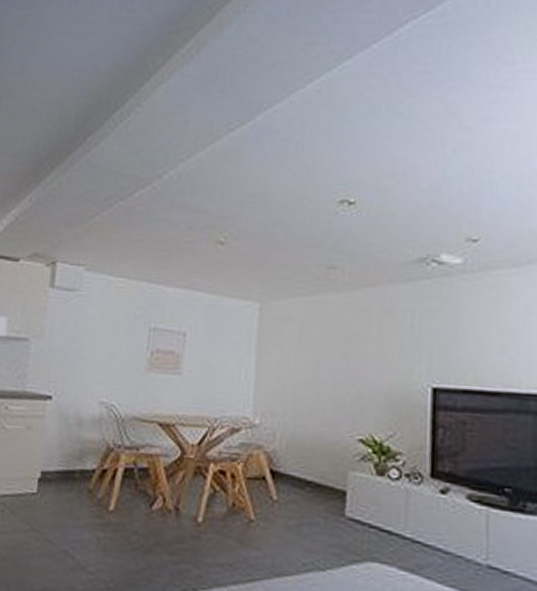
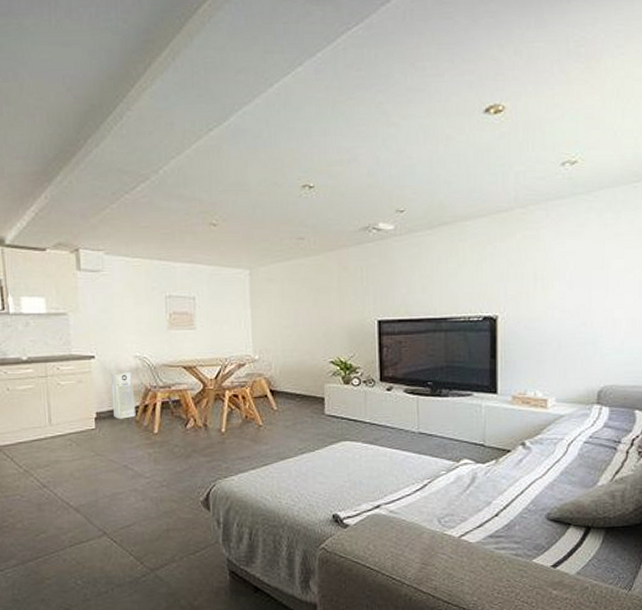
air purifier: none [61,420,94,485] -> present [110,371,136,419]

